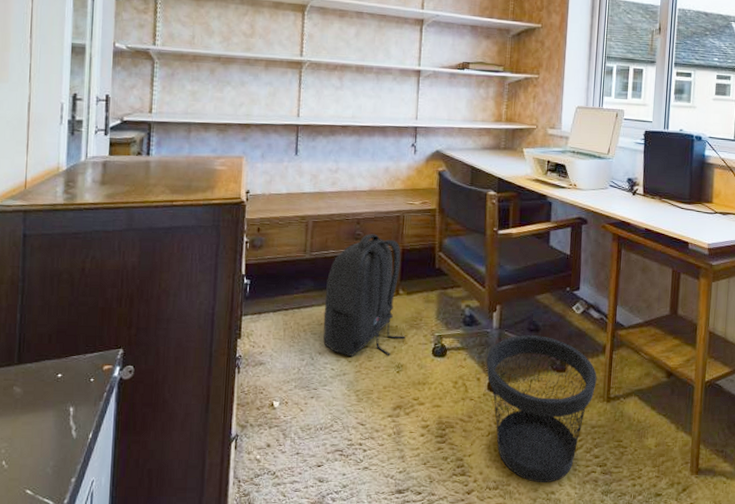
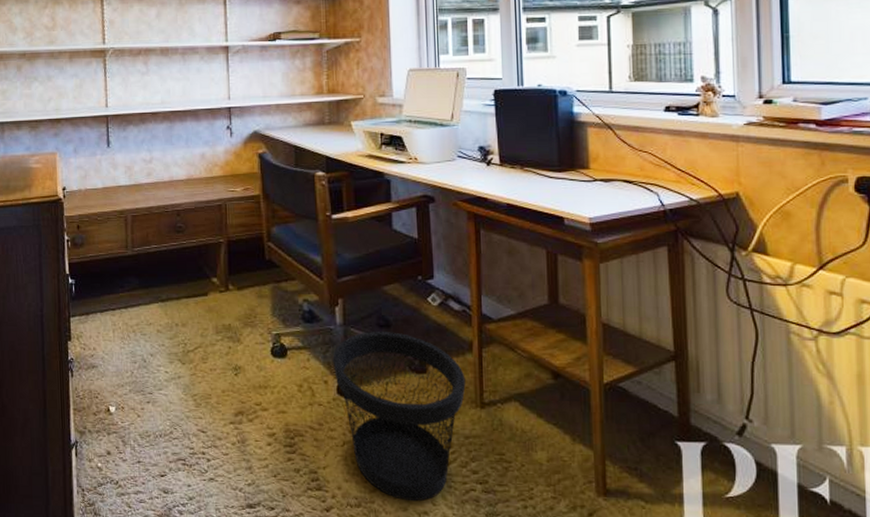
backpack: present [323,234,405,356] -> none [151,226,240,358]

